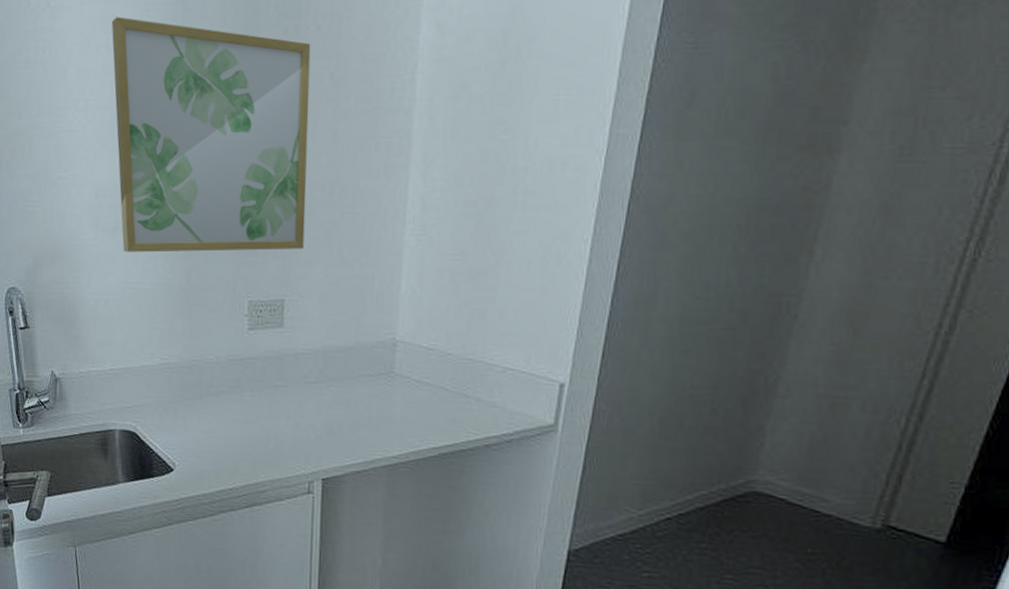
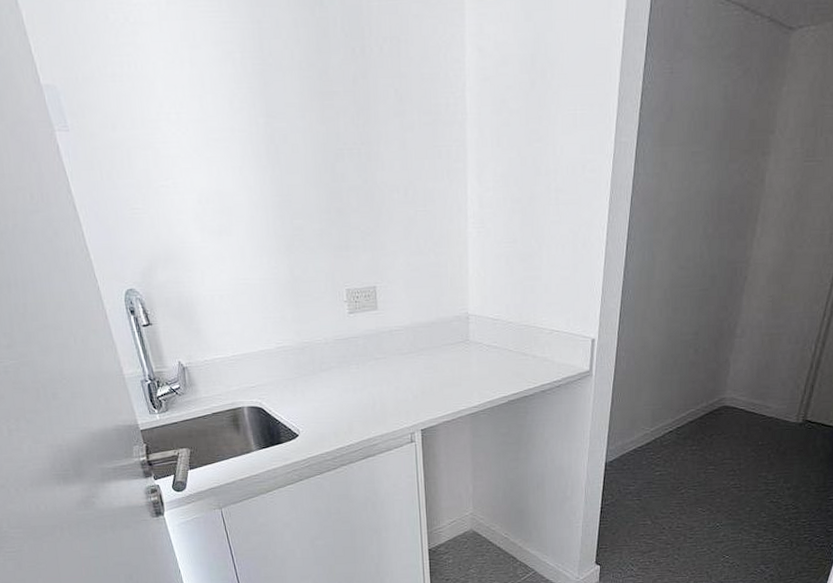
wall art: present [112,16,311,253] -> none [193,33,388,252]

